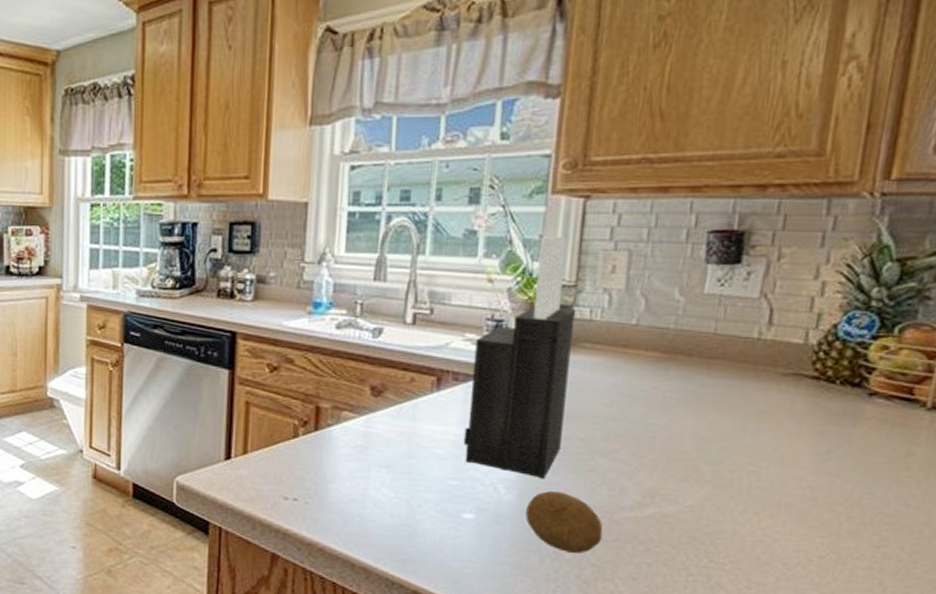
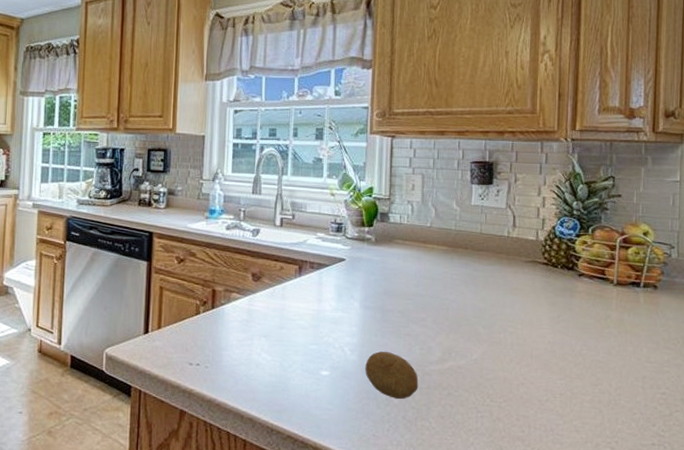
knife block: present [463,236,575,479] -> none [319,163,390,342]

